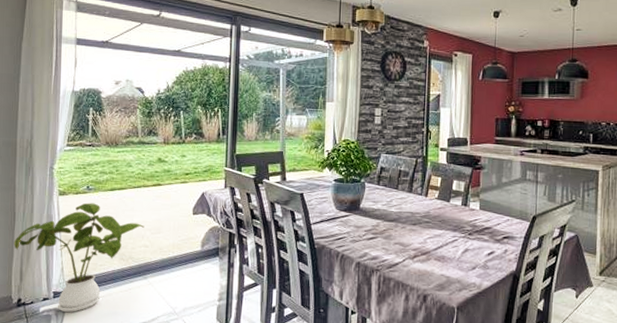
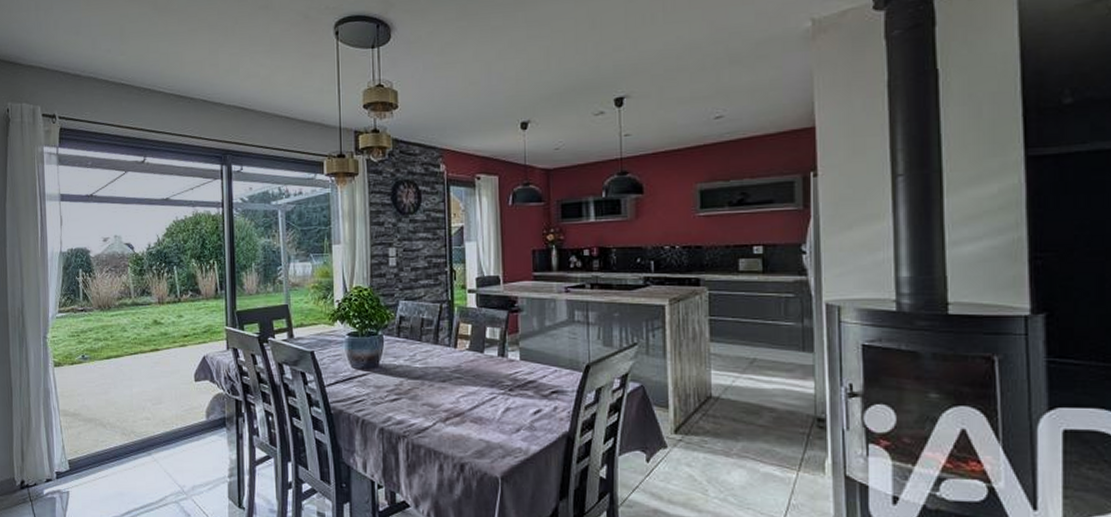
house plant: present [13,202,145,313] -> none [12,373,145,495]

